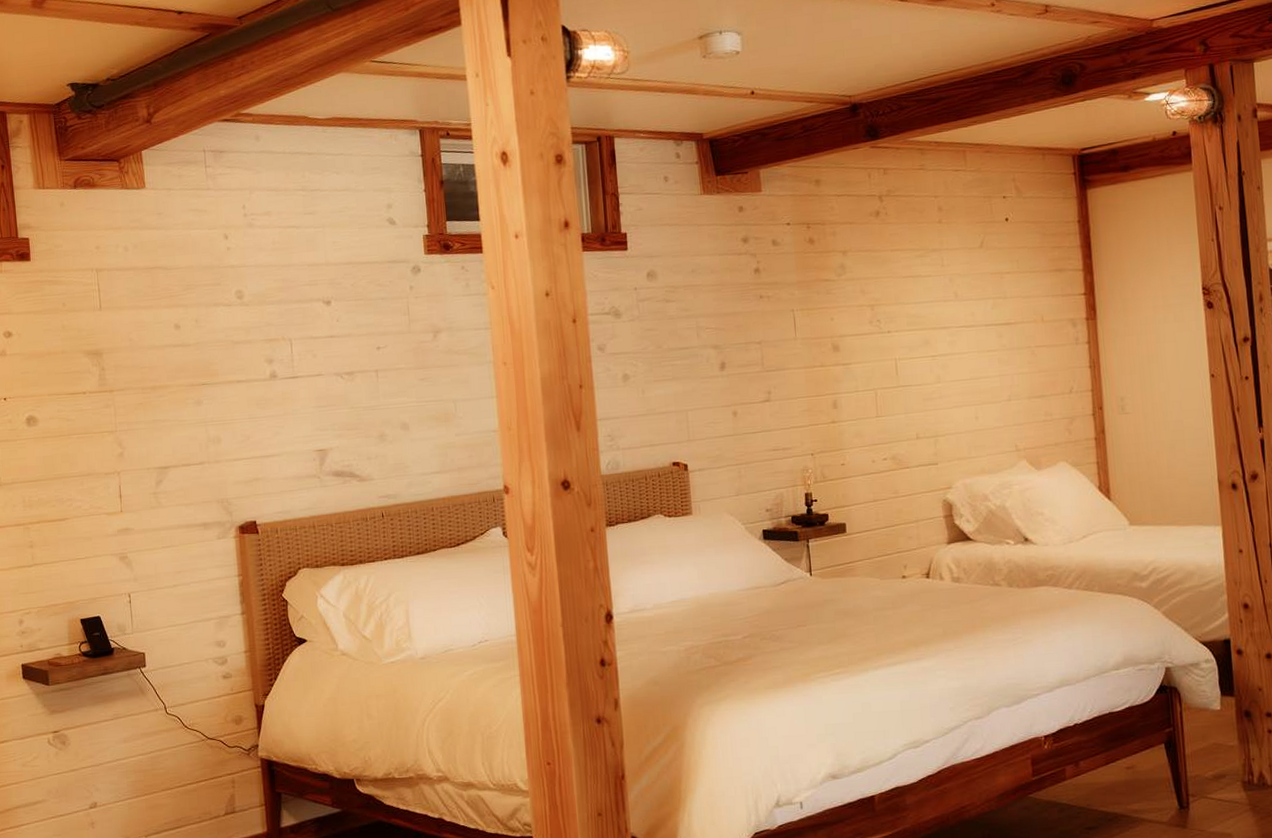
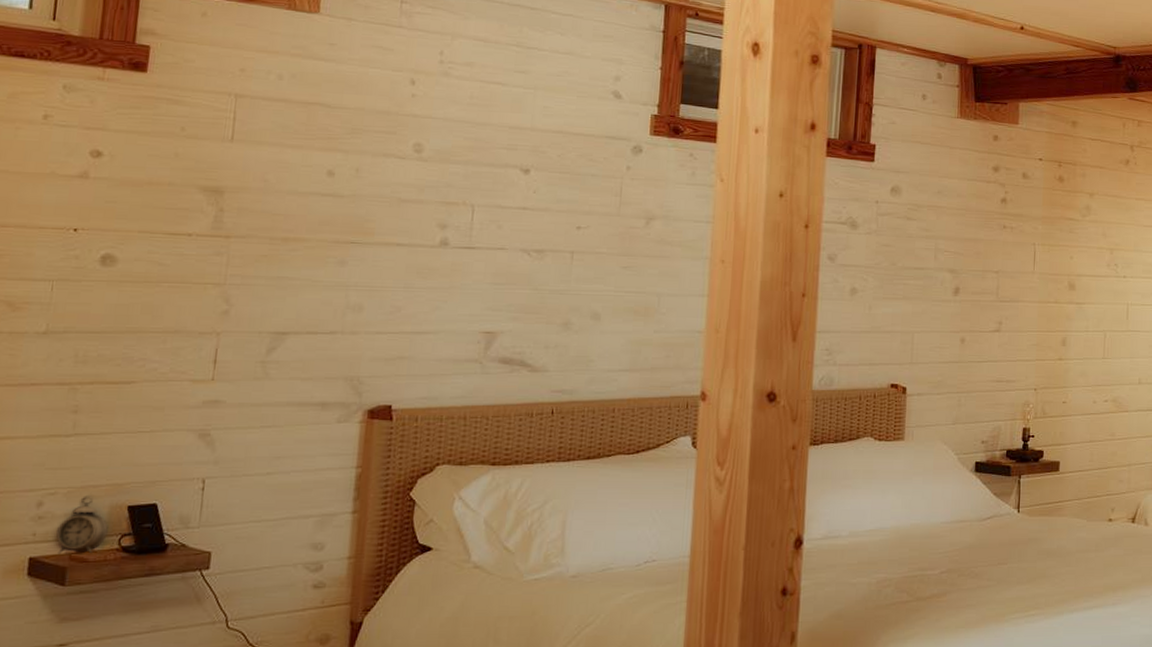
alarm clock: none [36,613,71,661] -> present [56,496,108,554]

